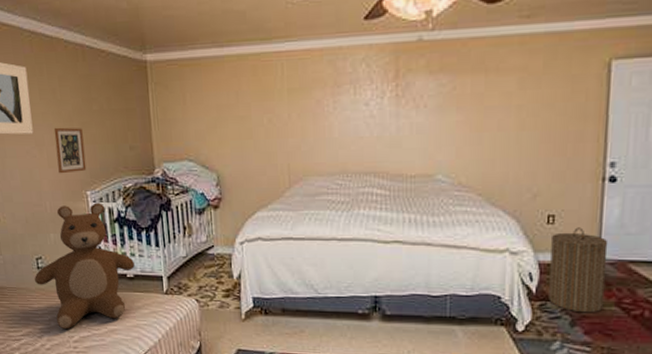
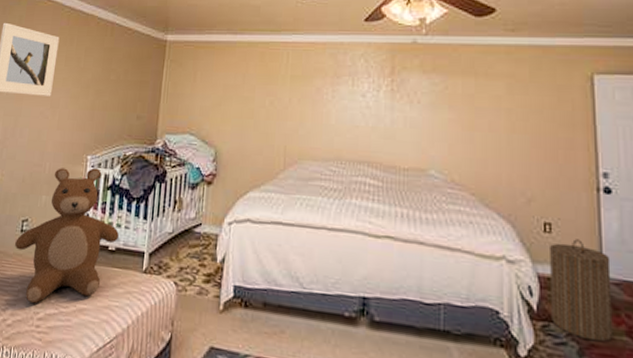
picture frame: present [53,127,87,174] -> none [65,92,97,137]

